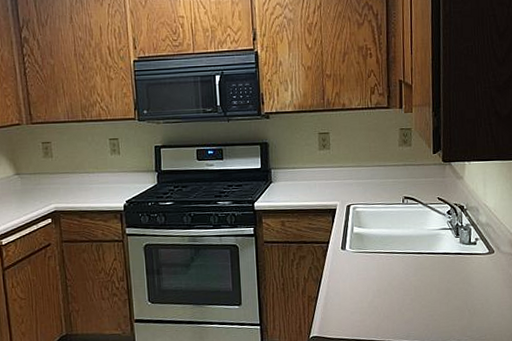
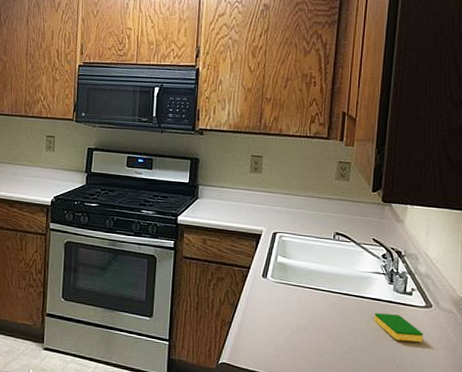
dish sponge: none [445,264,489,288] -> present [374,313,423,343]

